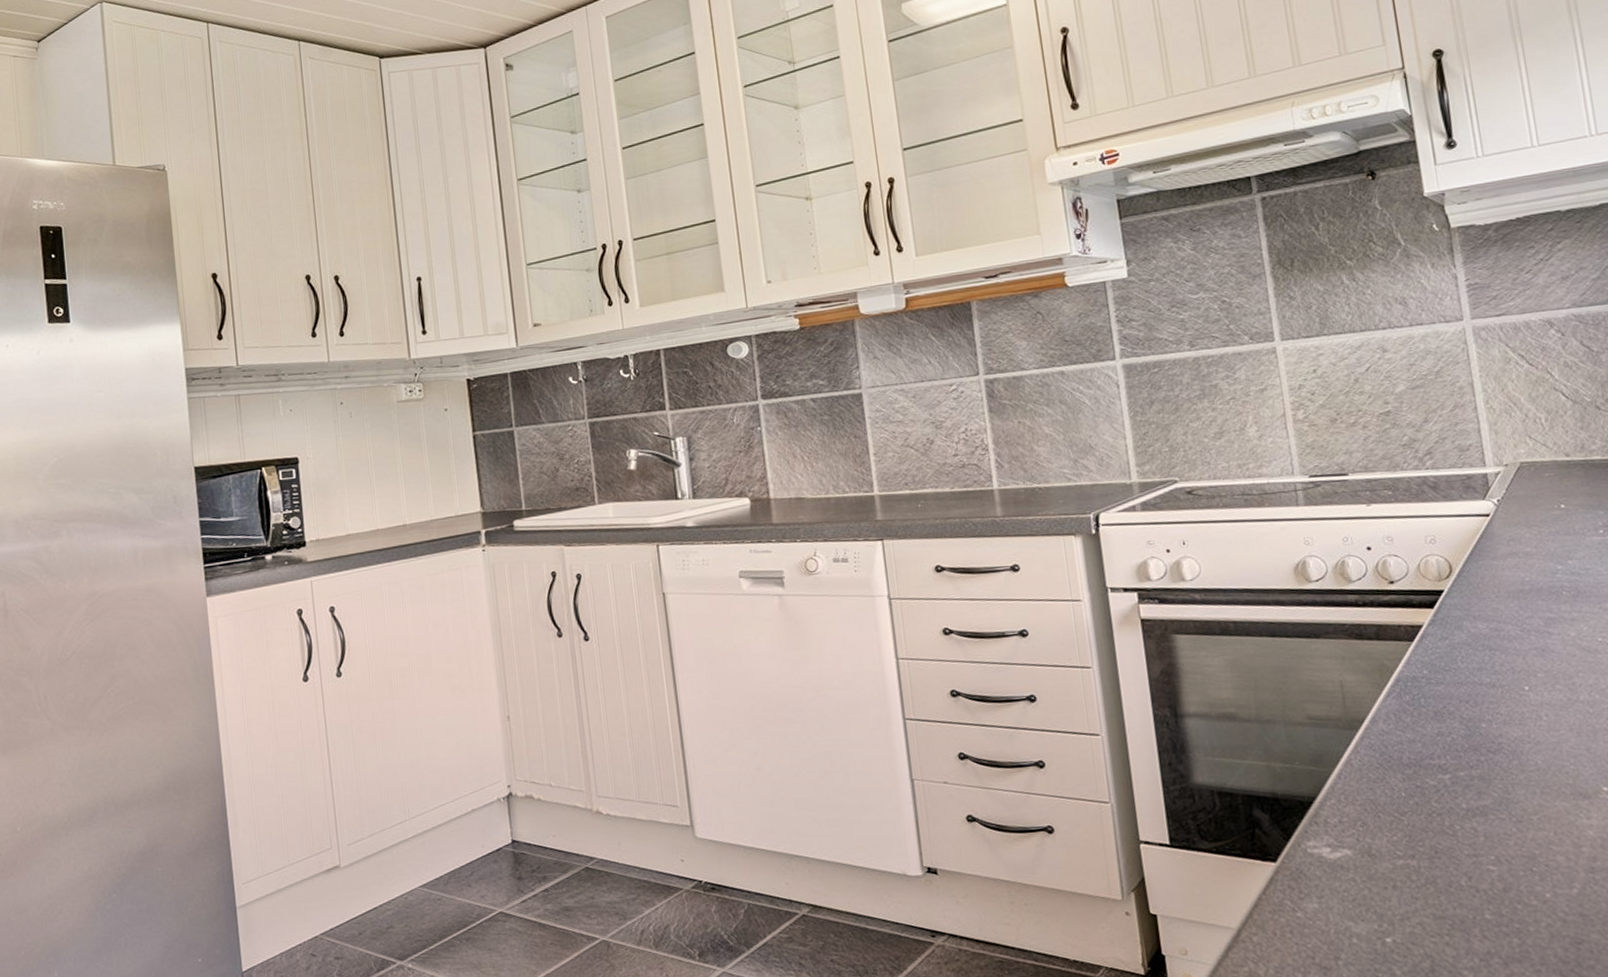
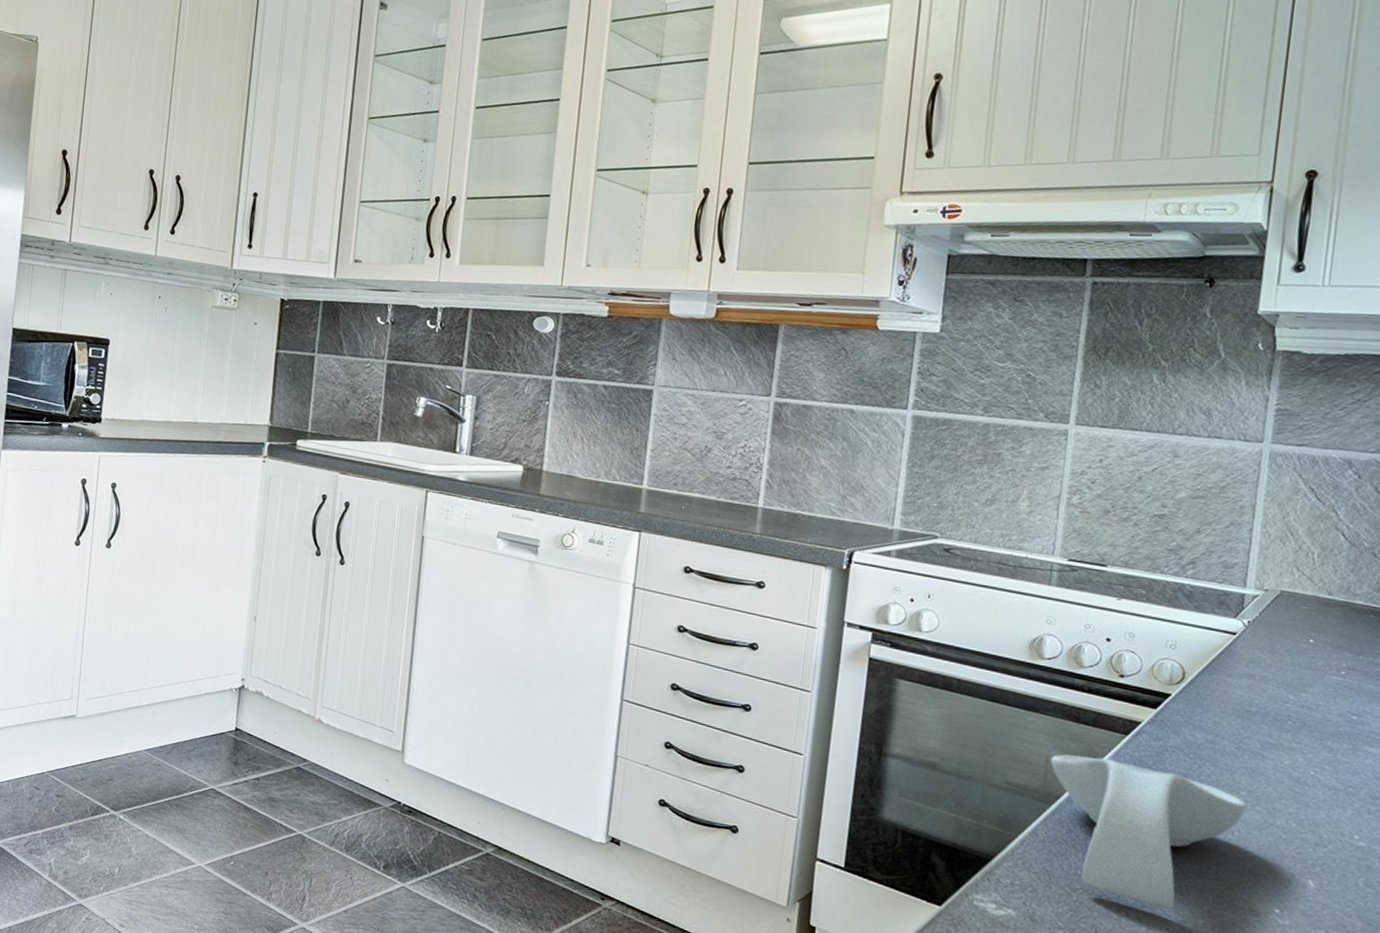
spoon rest: none [1345,669,1548,812] -> present [1051,754,1247,909]

